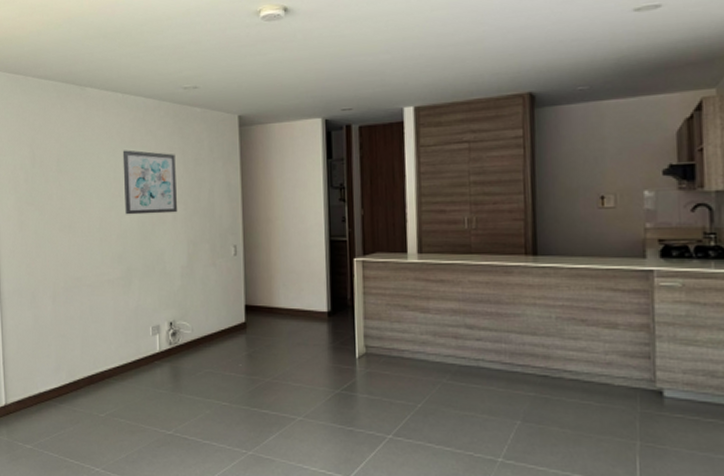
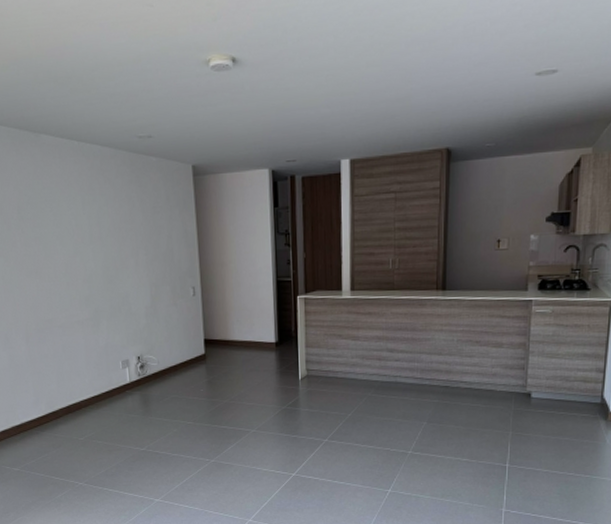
wall art: present [122,150,177,215] -> none [82,198,139,261]

